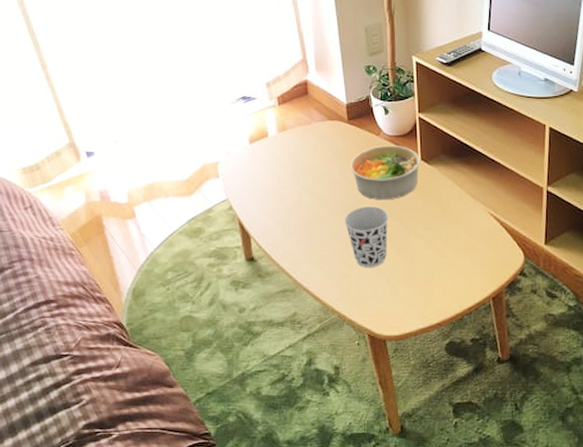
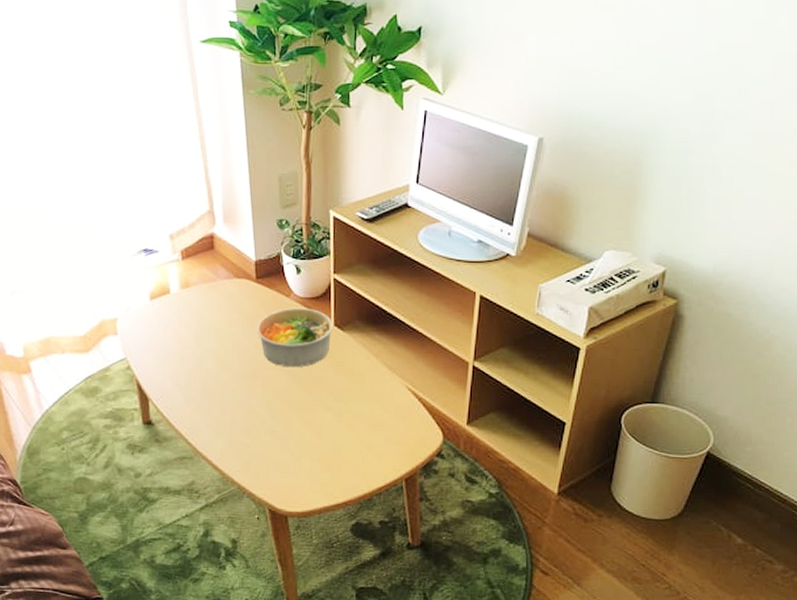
cup: present [344,206,389,267] -> none [248,373,296,438]

